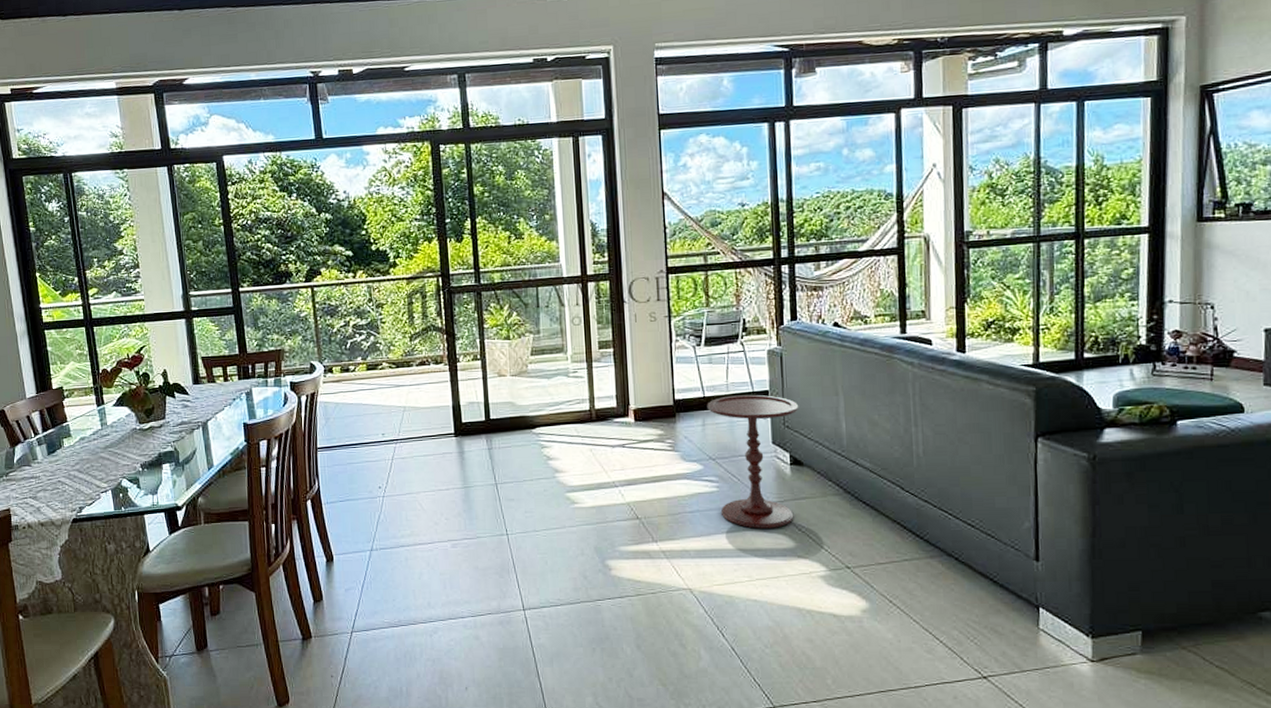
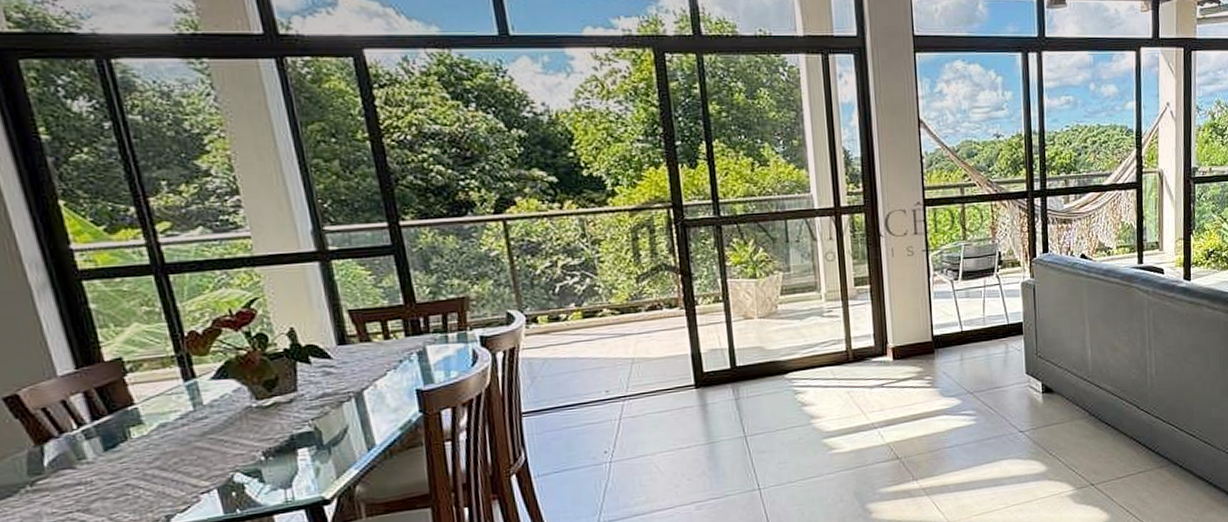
side table: present [707,394,799,529] -> none [964,326,1050,457]

